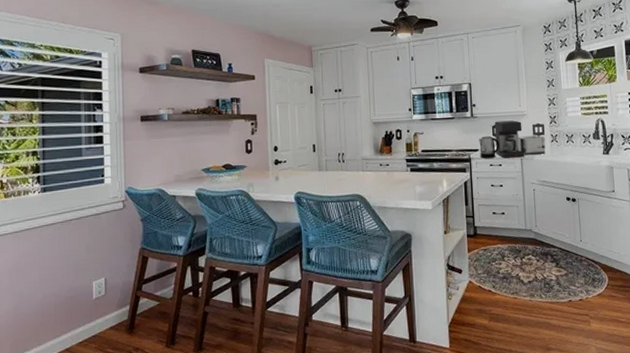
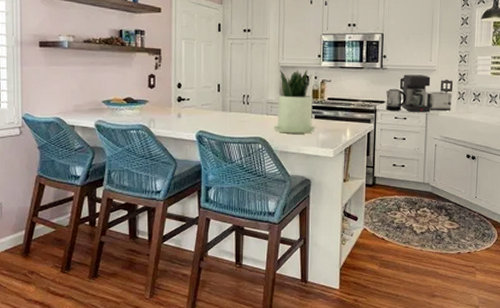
planter: none [371,124,412,189] -> present [274,69,316,134]

